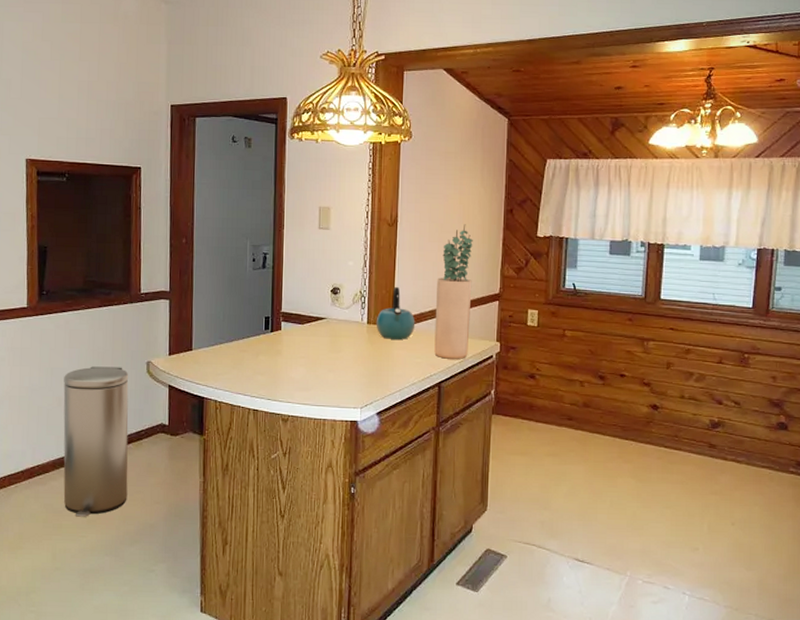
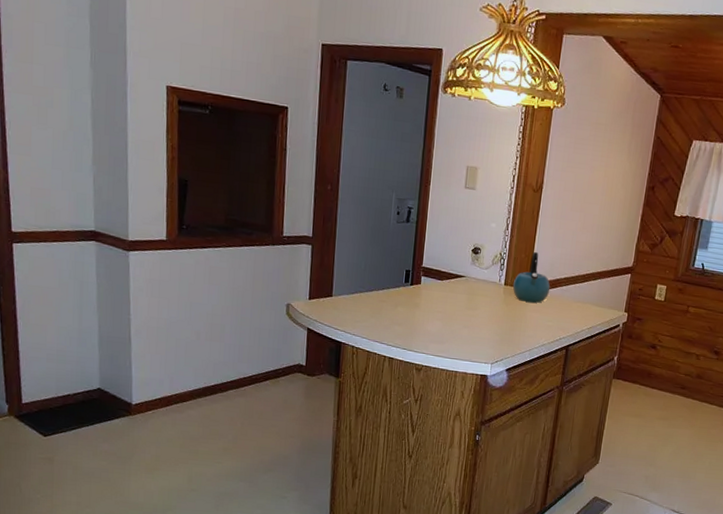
pedal bin: present [63,366,129,517] -> none [200,304,269,445]
vase: present [434,224,473,359] -> none [565,197,613,326]

